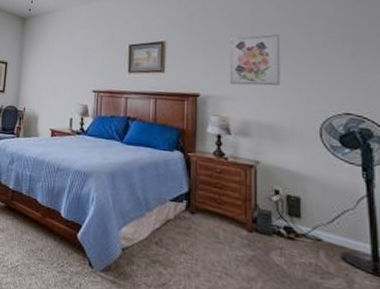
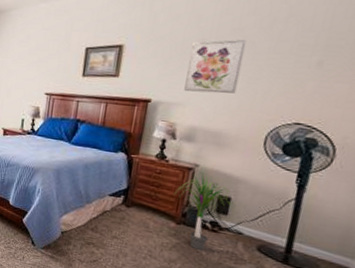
potted plant: none [240,170,307,264] -> present [175,173,236,251]

